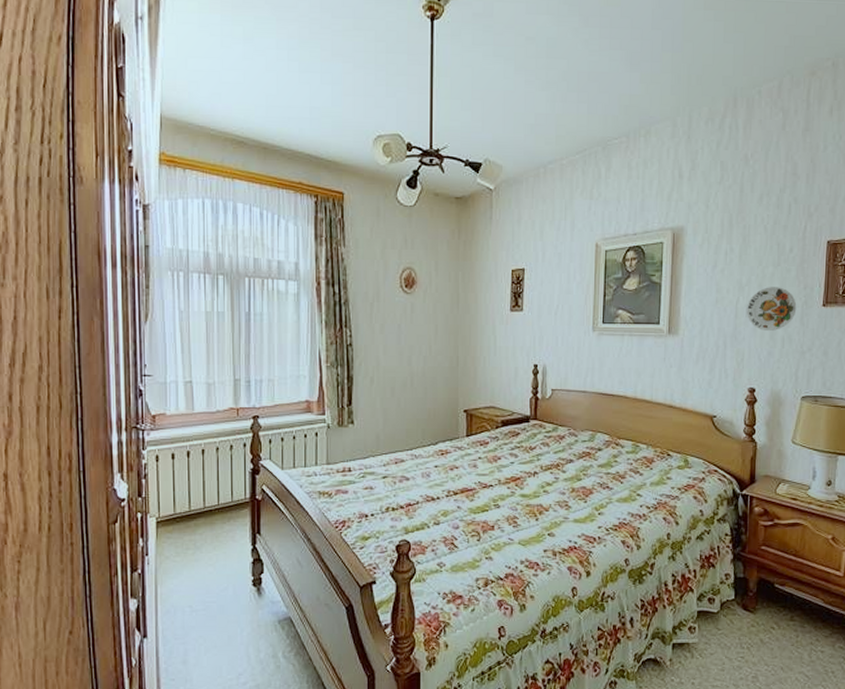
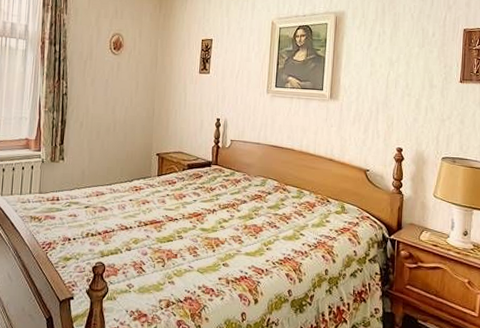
decorative plate: present [747,287,797,332] -> none [396,64,438,101]

